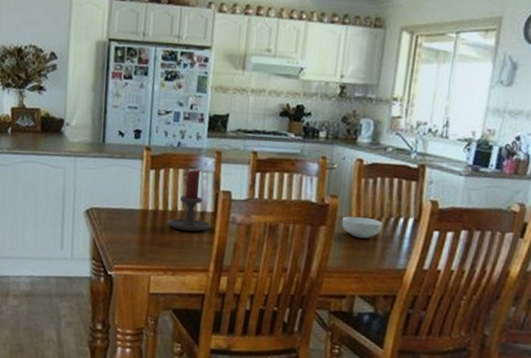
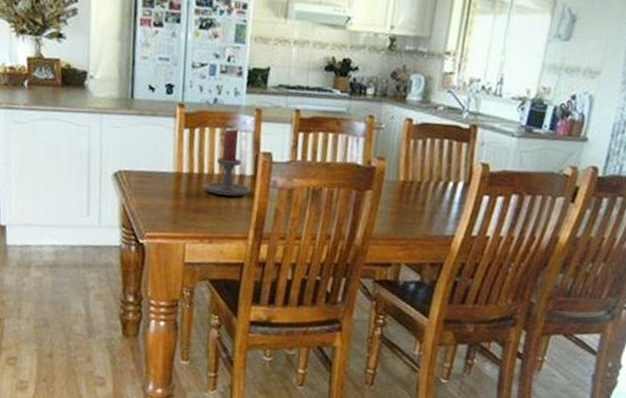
cereal bowl: present [342,216,382,239] -> none [389,180,431,204]

